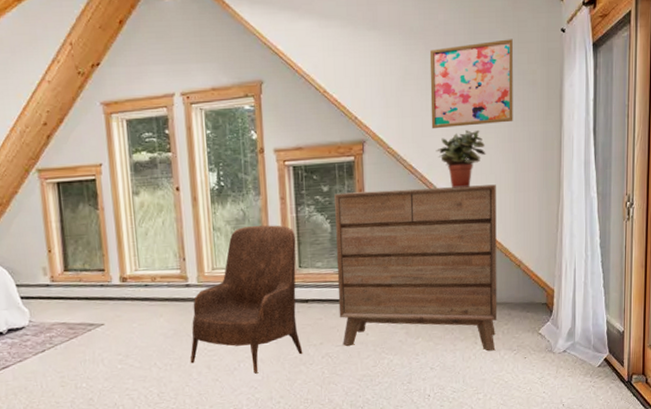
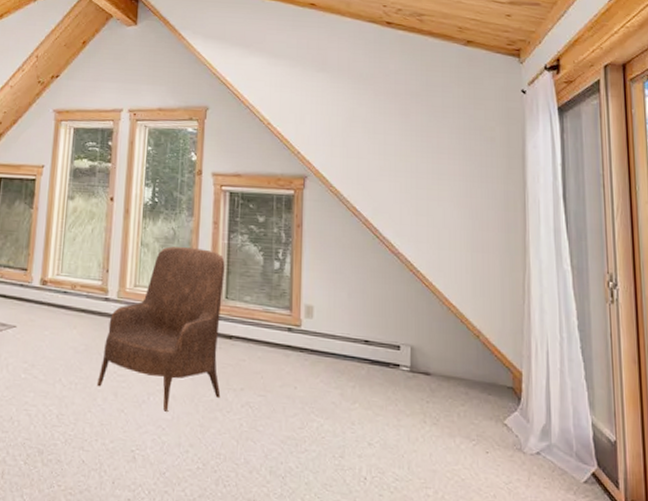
dresser: present [334,184,497,351] -> none [265,226,452,436]
wall art: present [429,39,513,129] -> none [378,94,469,177]
potted plant: present [435,129,486,188] -> none [382,179,439,239]

